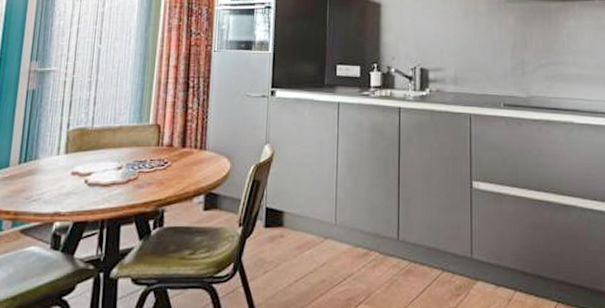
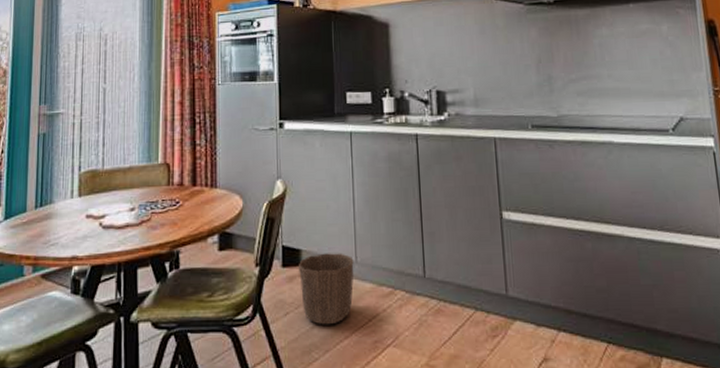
waste basket: none [279,215,333,283] -> present [298,253,354,325]

